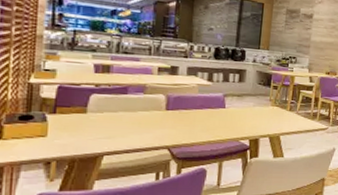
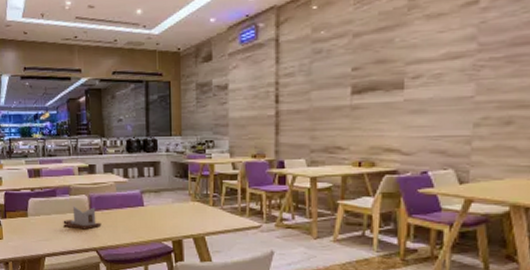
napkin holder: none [132,105,178,128] -> present [63,207,102,230]

